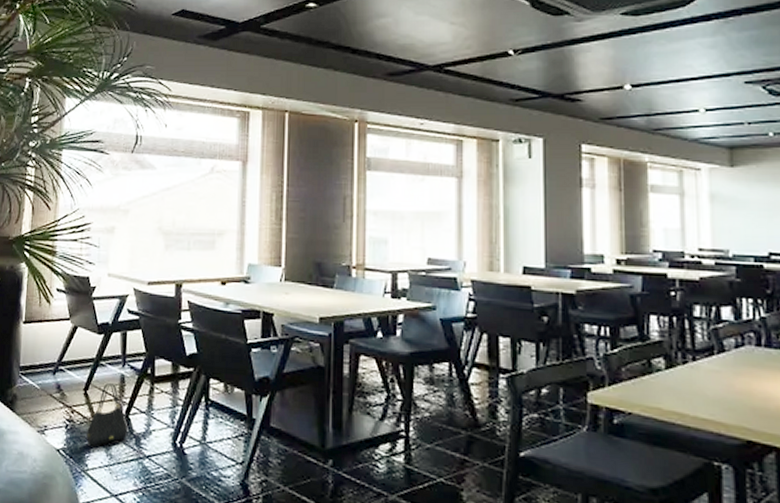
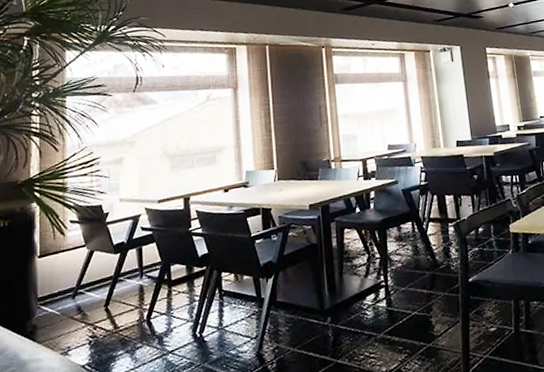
handbag: present [86,383,128,446] -> none [111,295,151,355]

